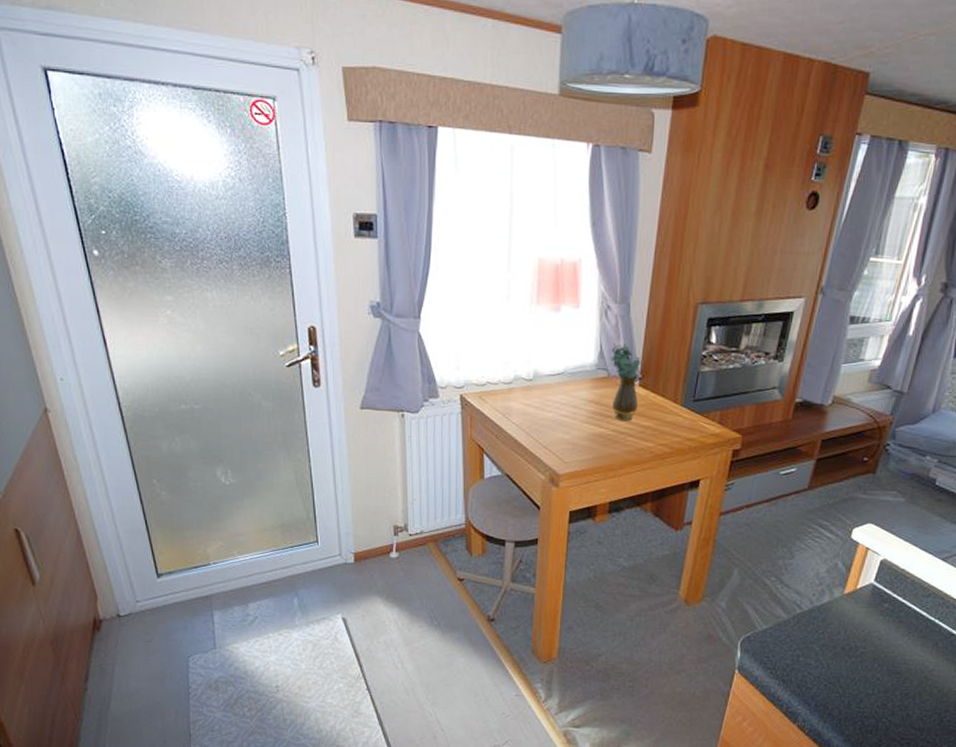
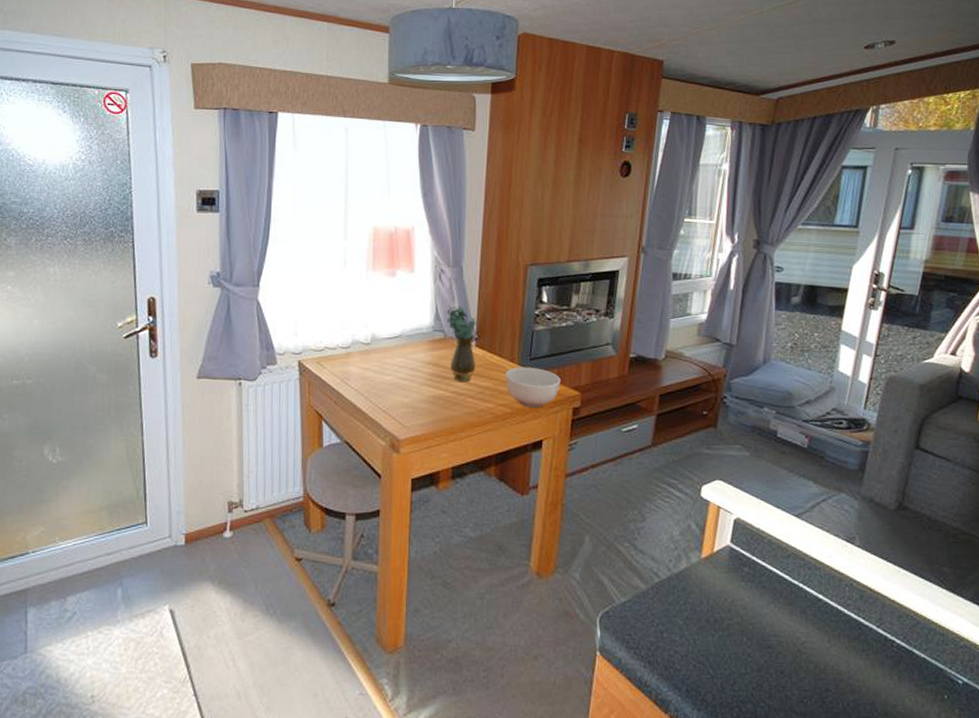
bowl: none [667,408,723,449] -> present [505,367,561,409]

